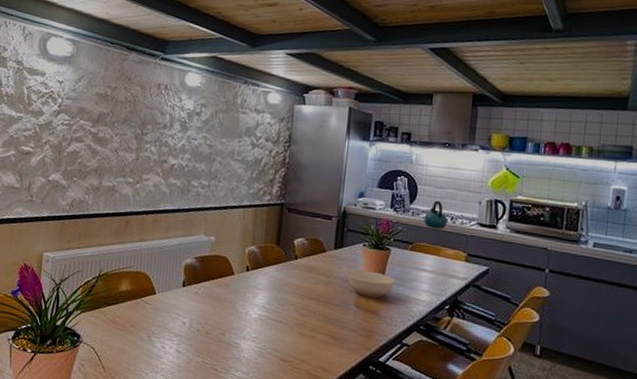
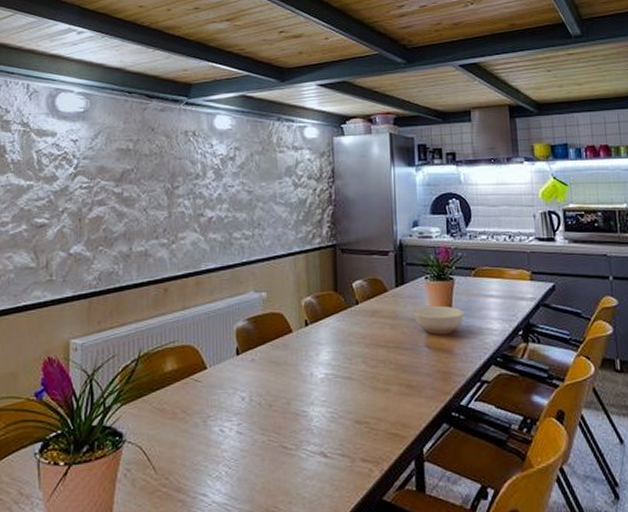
kettle: present [423,200,448,229] -> none [482,219,506,250]

